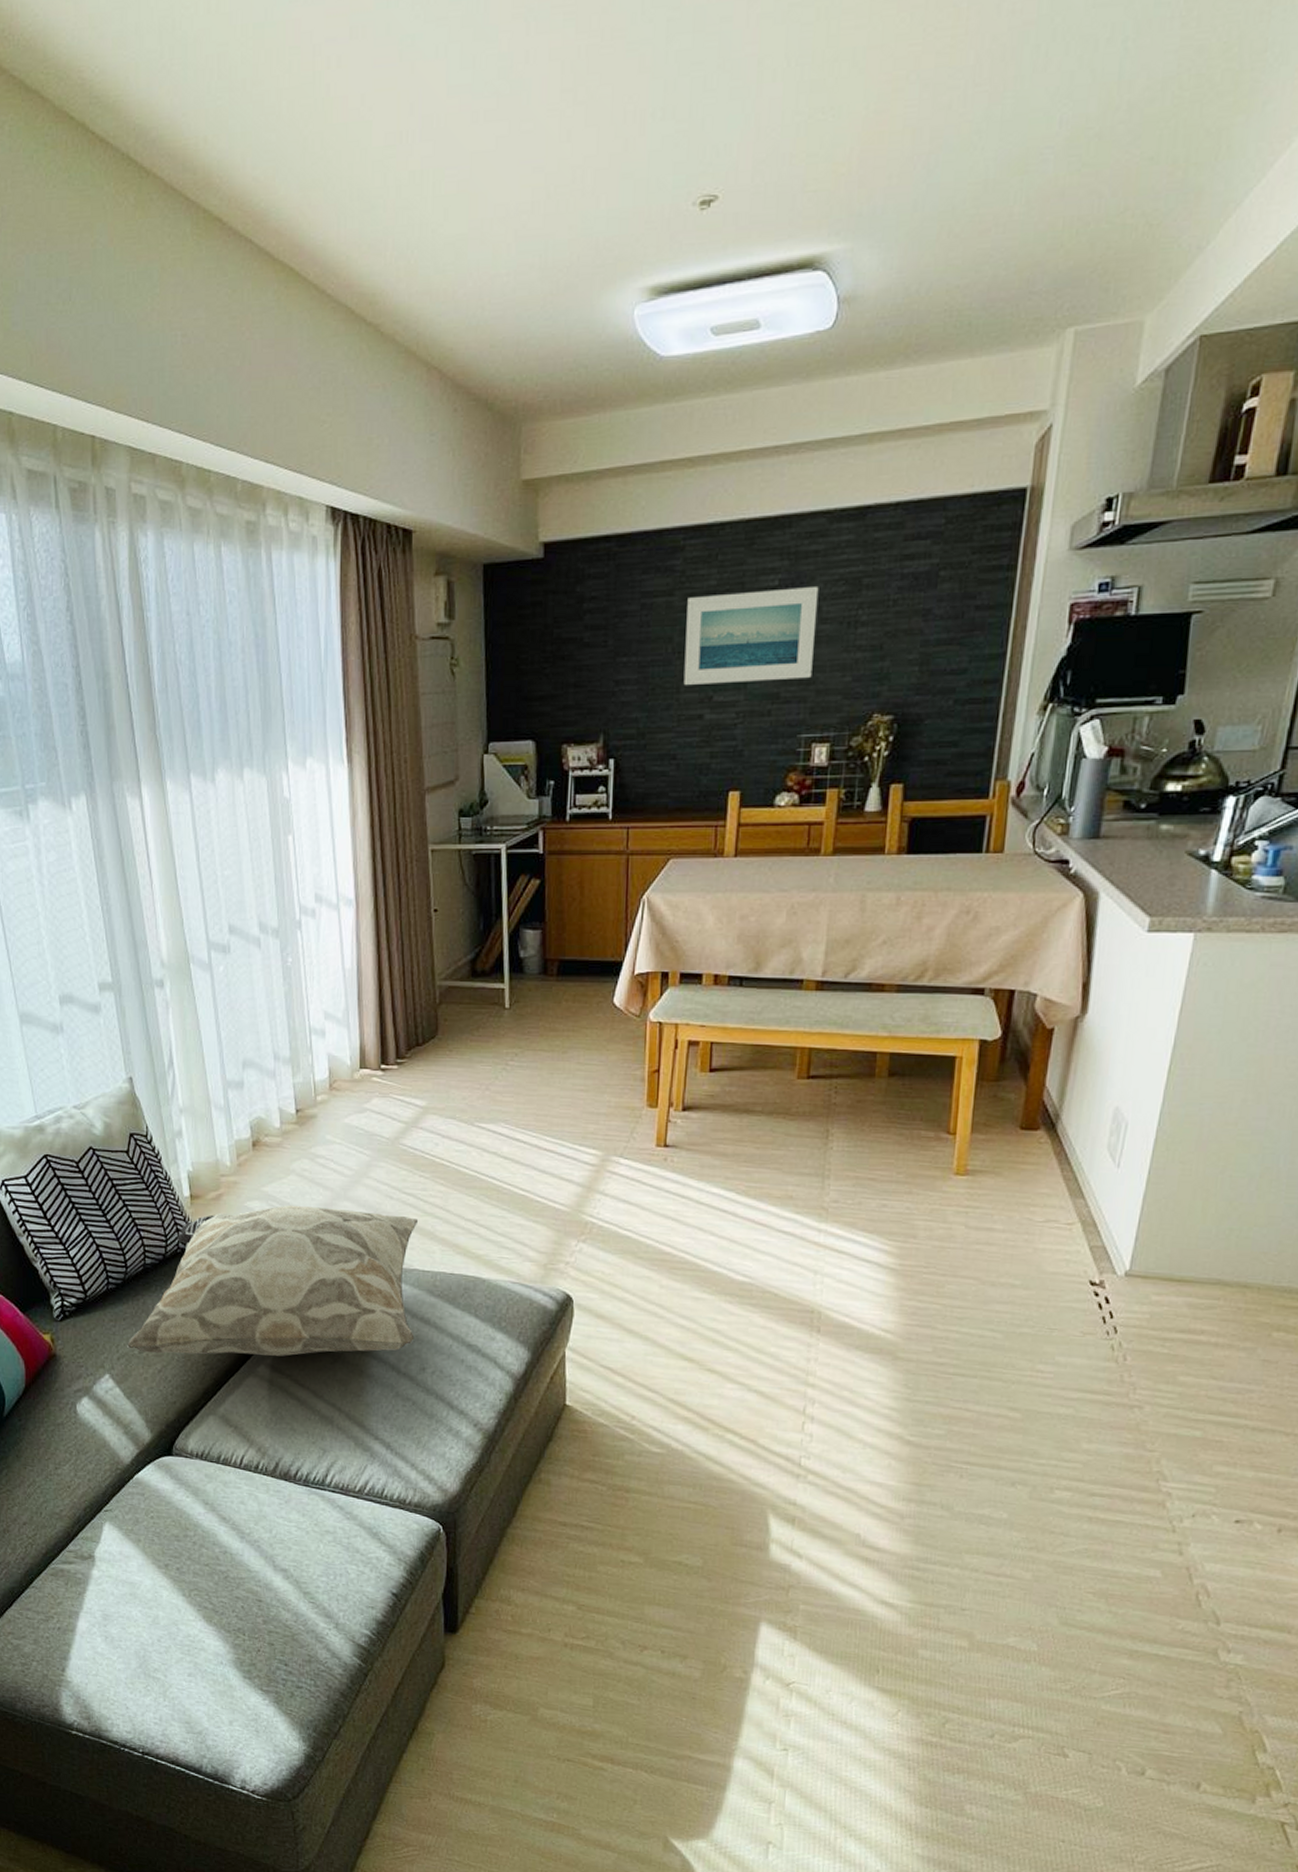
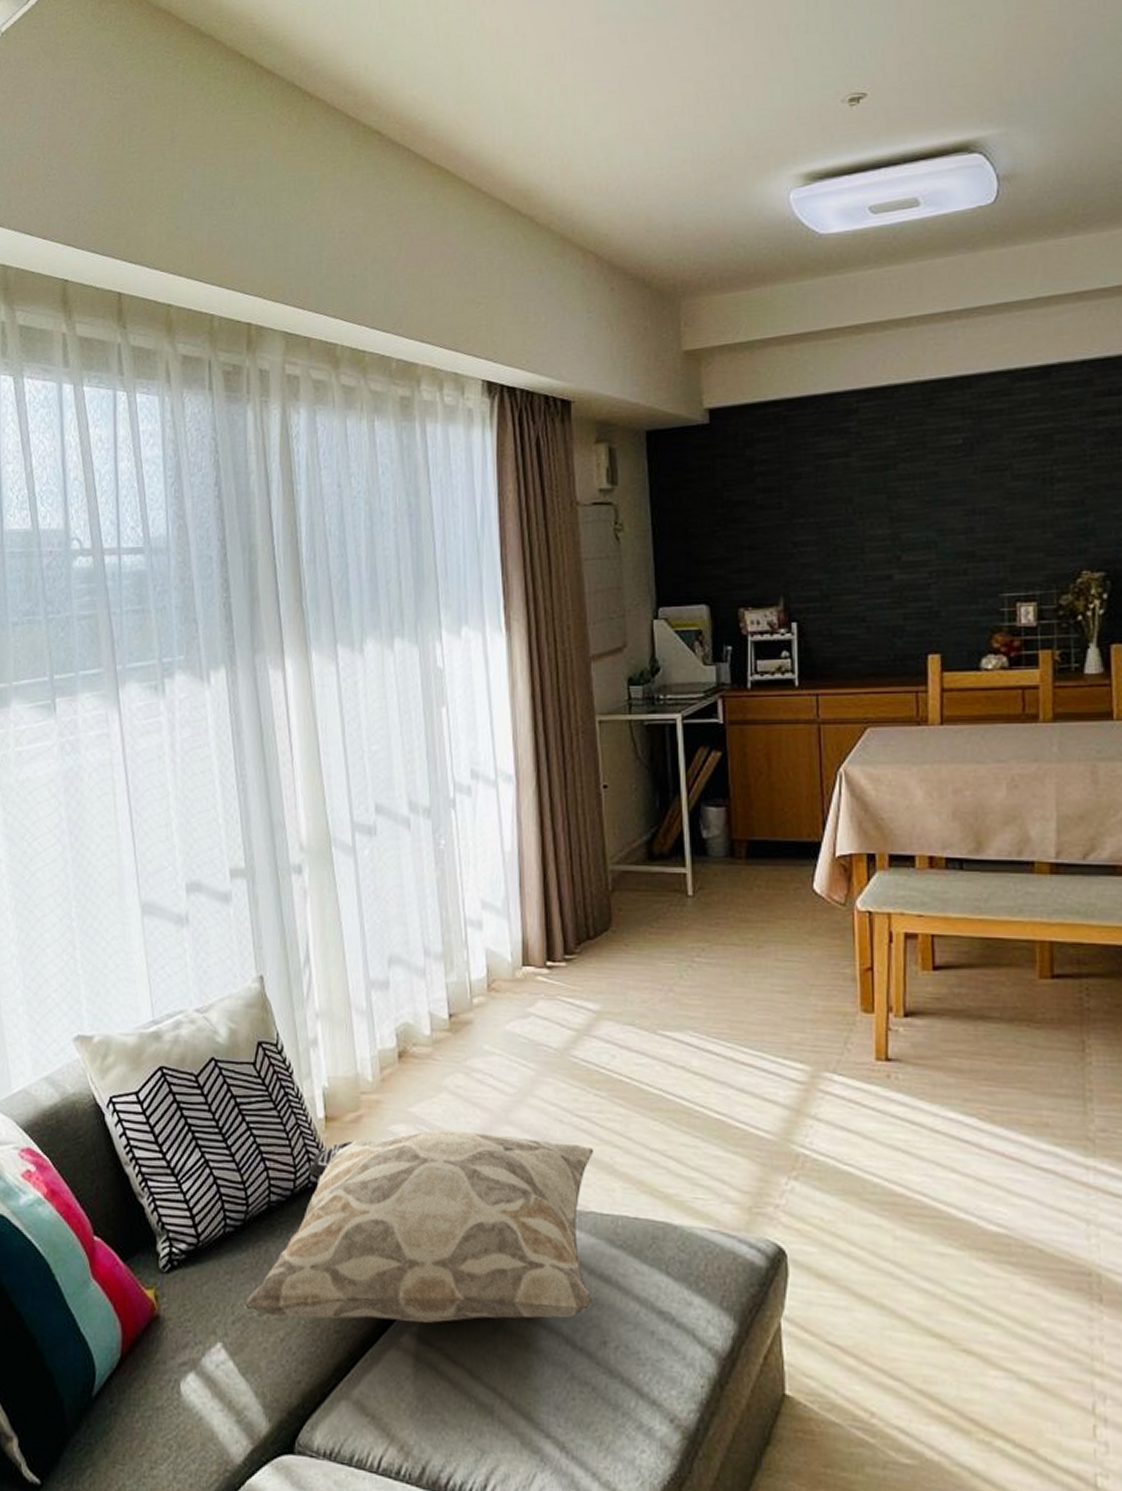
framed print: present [683,587,819,685] -> none [865,444,1009,545]

